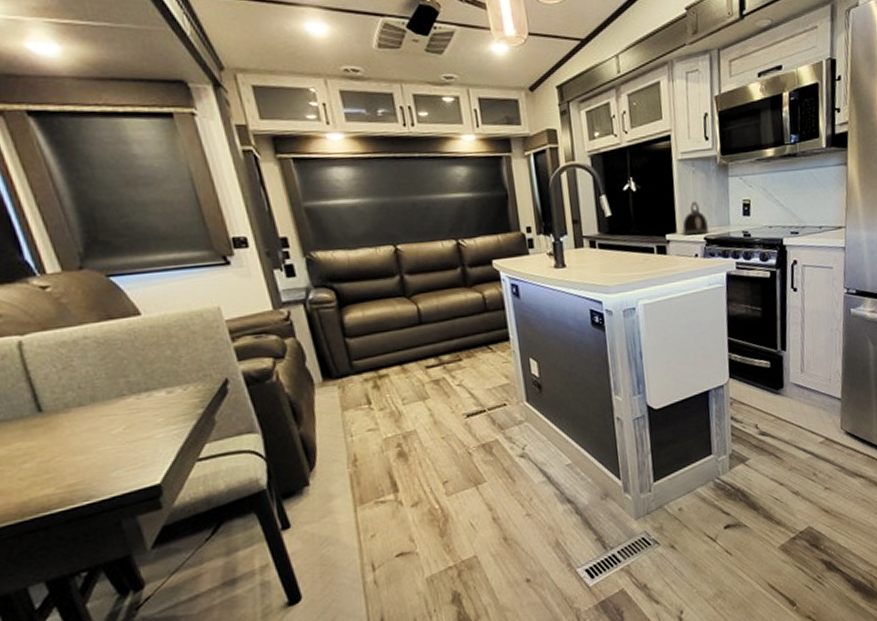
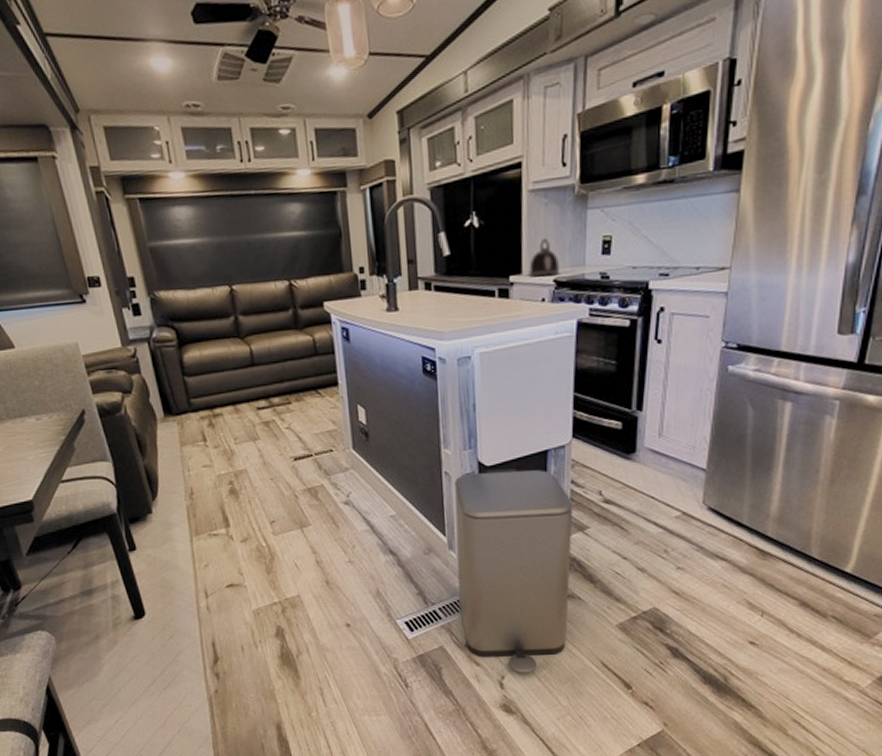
pedal bin: none [626,409,737,605] -> present [455,468,573,673]

